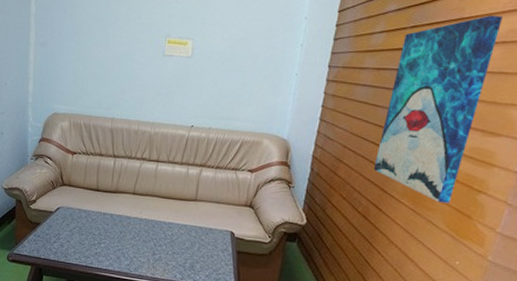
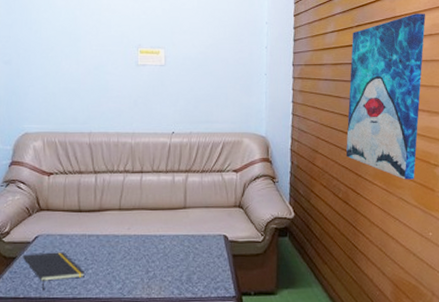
notepad: none [46,222,98,256] -> present [23,252,85,291]

